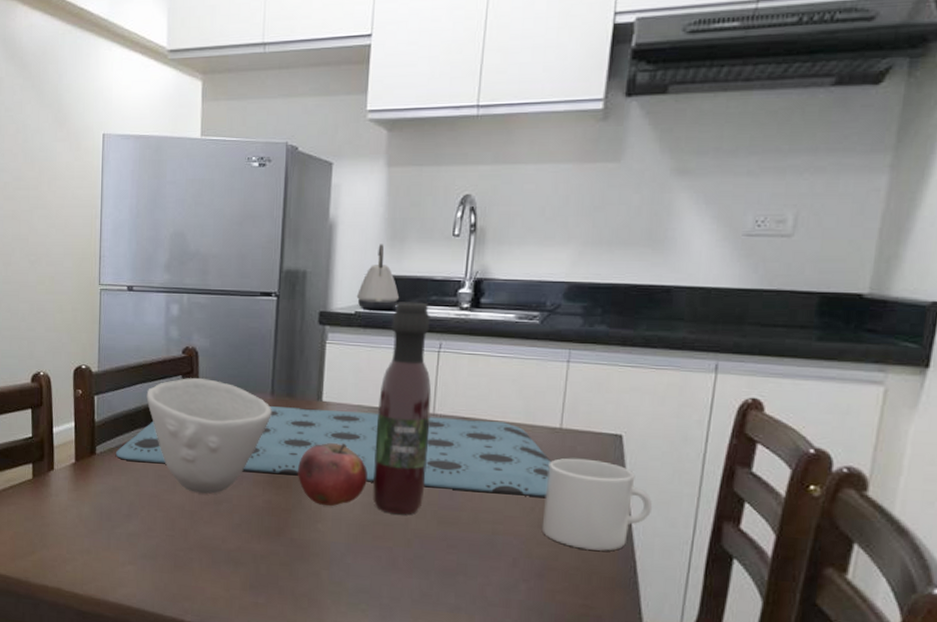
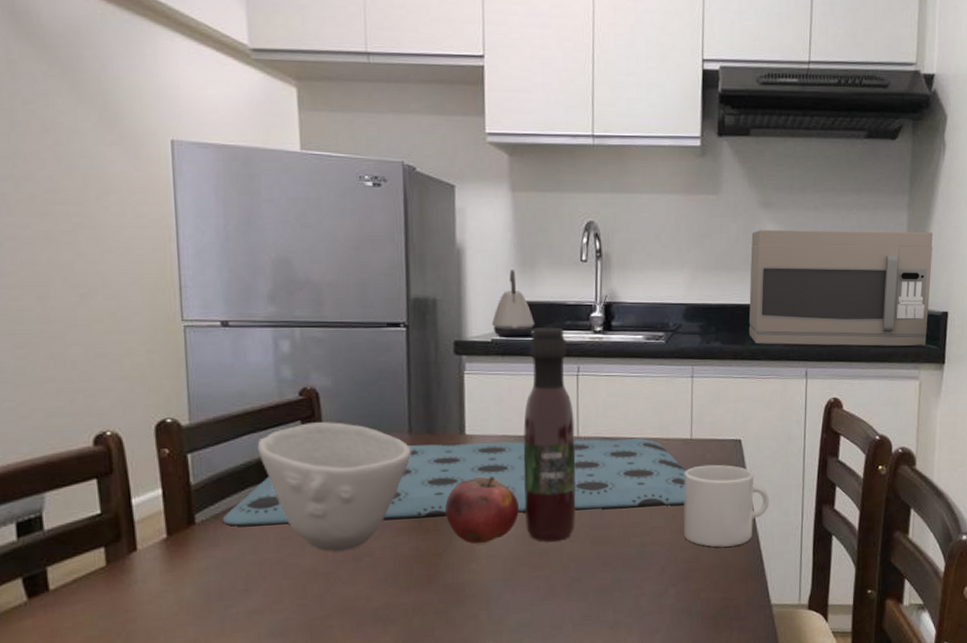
microwave: none [644,199,927,345] -> present [749,229,933,347]

